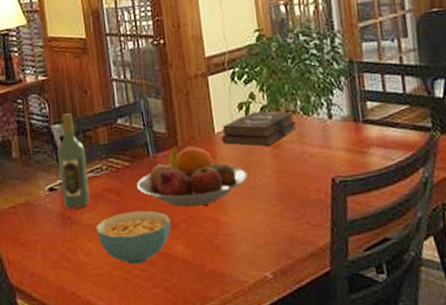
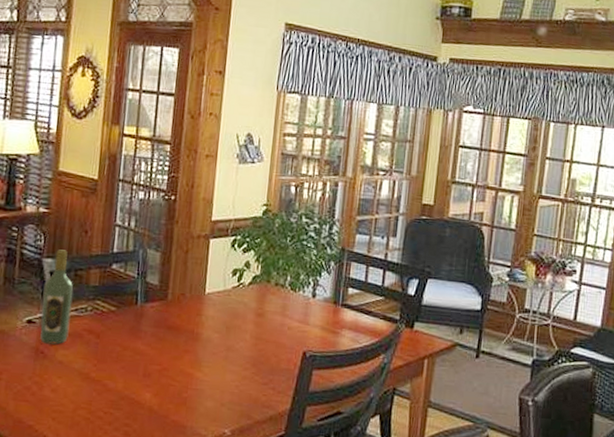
cereal bowl: present [95,210,171,265] -> none [67,355,145,407]
fruit bowl: present [137,145,248,208] -> none [118,298,228,360]
hardback book: present [222,111,298,146] -> none [210,279,283,313]

